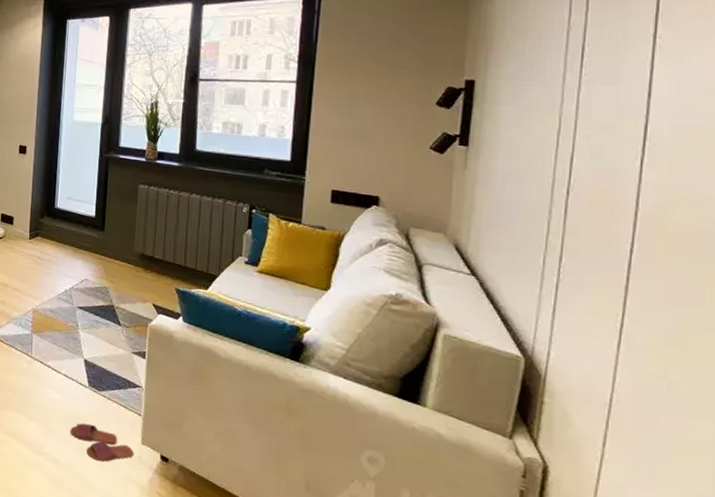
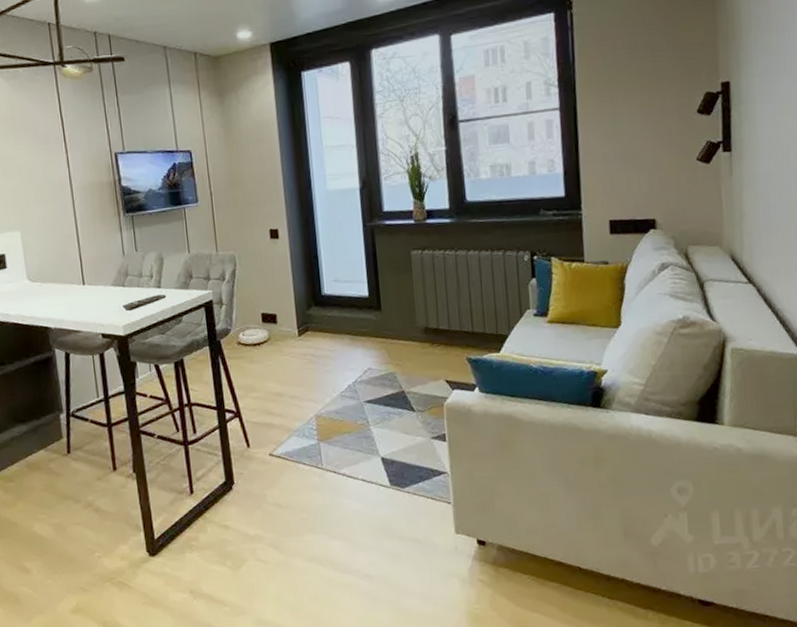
slippers: present [70,423,134,462] -> none [378,526,450,563]

